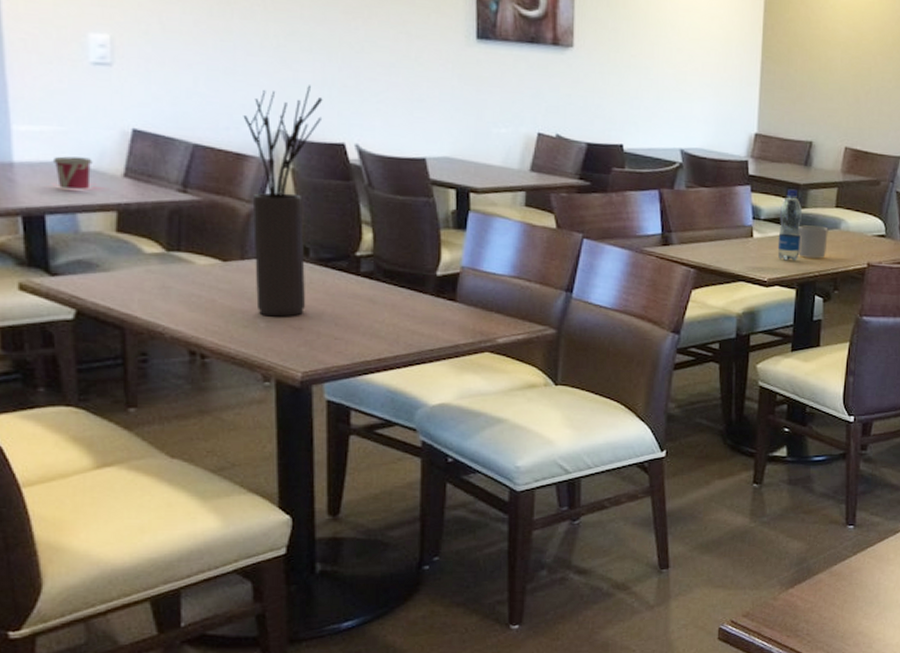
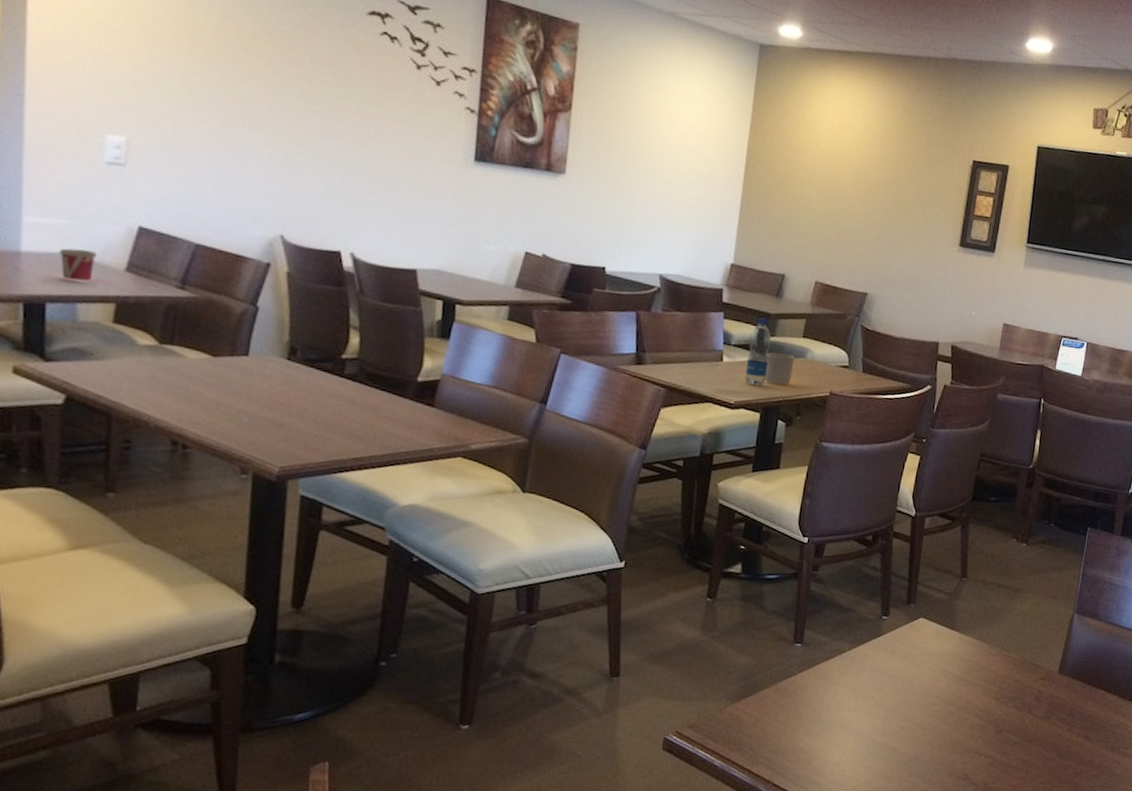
vase: present [243,85,323,317] -> none [241,195,324,413]

